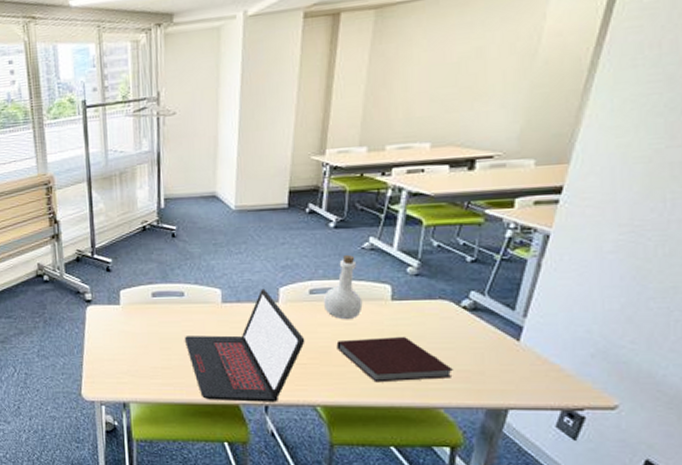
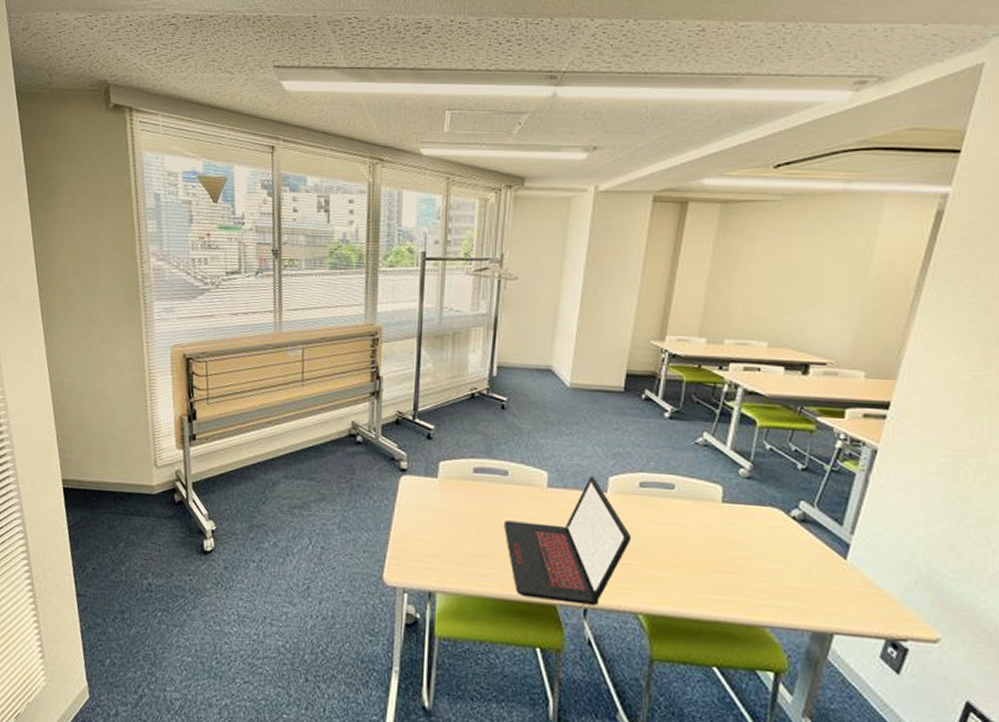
bottle: present [323,255,363,319] -> none [652,449,693,519]
notebook: present [336,337,454,383] -> none [664,541,782,595]

